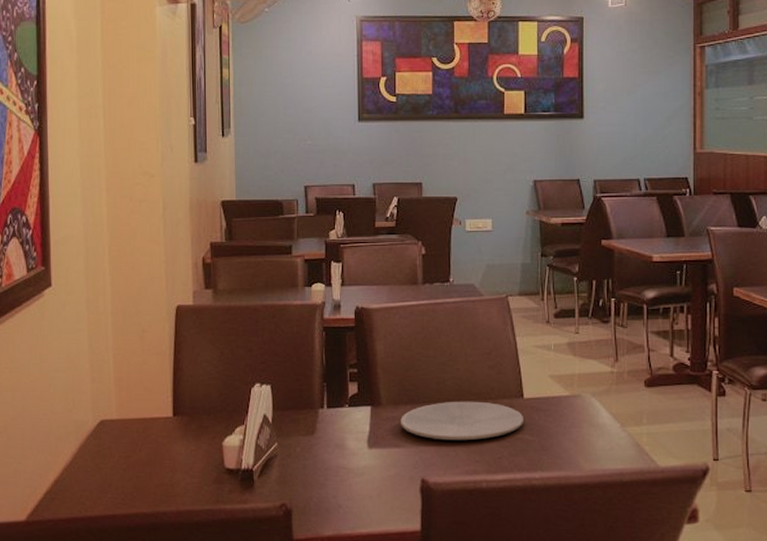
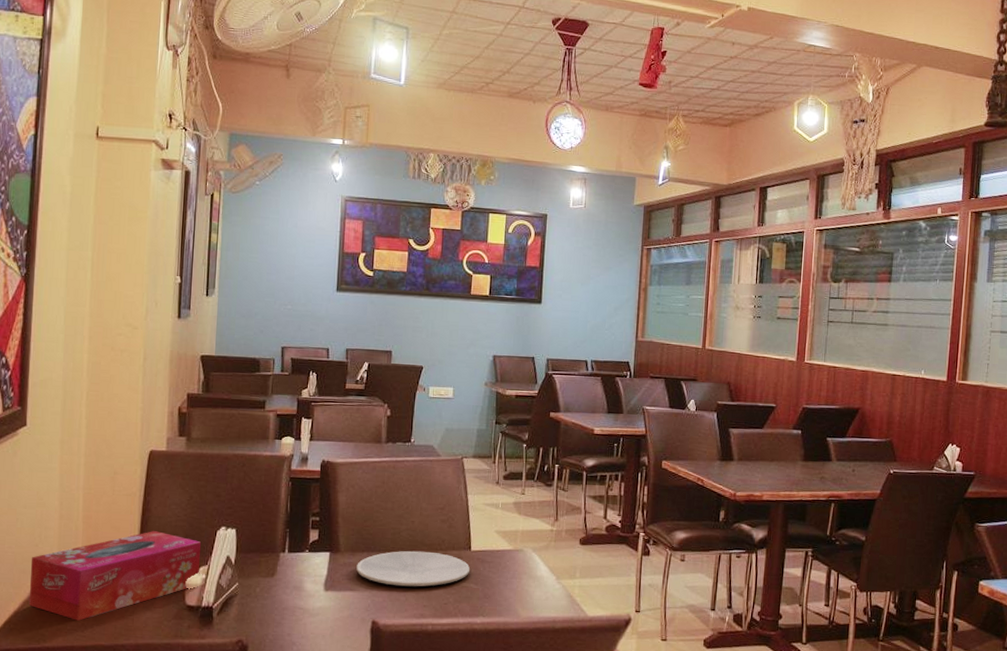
tissue box: none [66,391,237,488] -> present [29,531,202,621]

